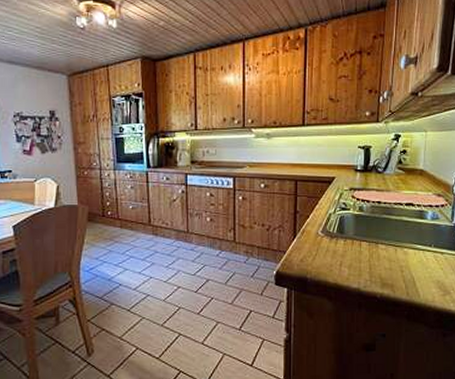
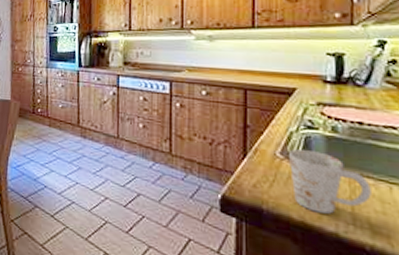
mug: none [328,228,383,275] -> present [289,149,372,214]

